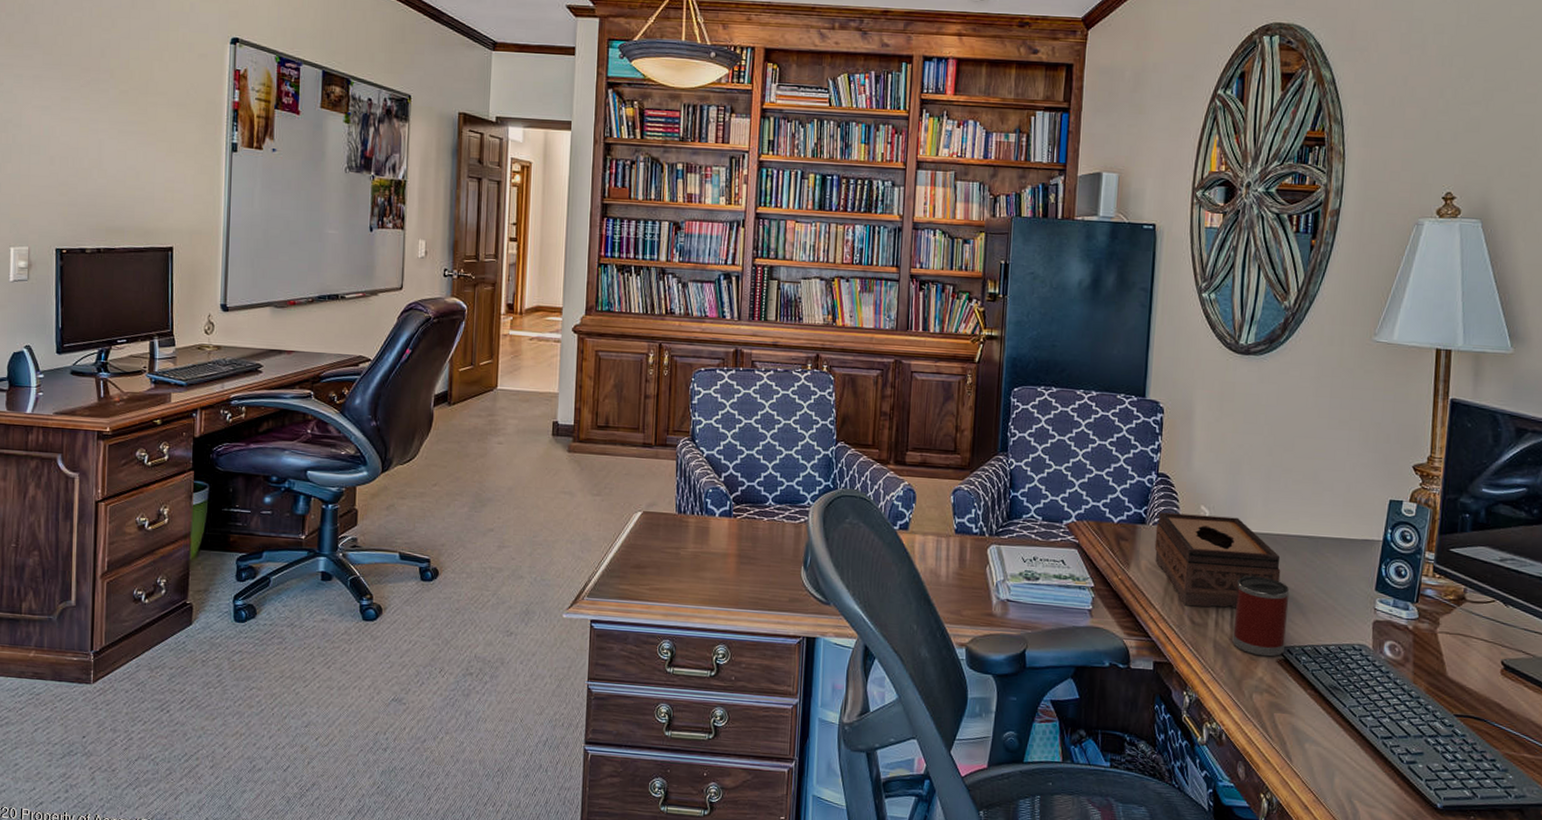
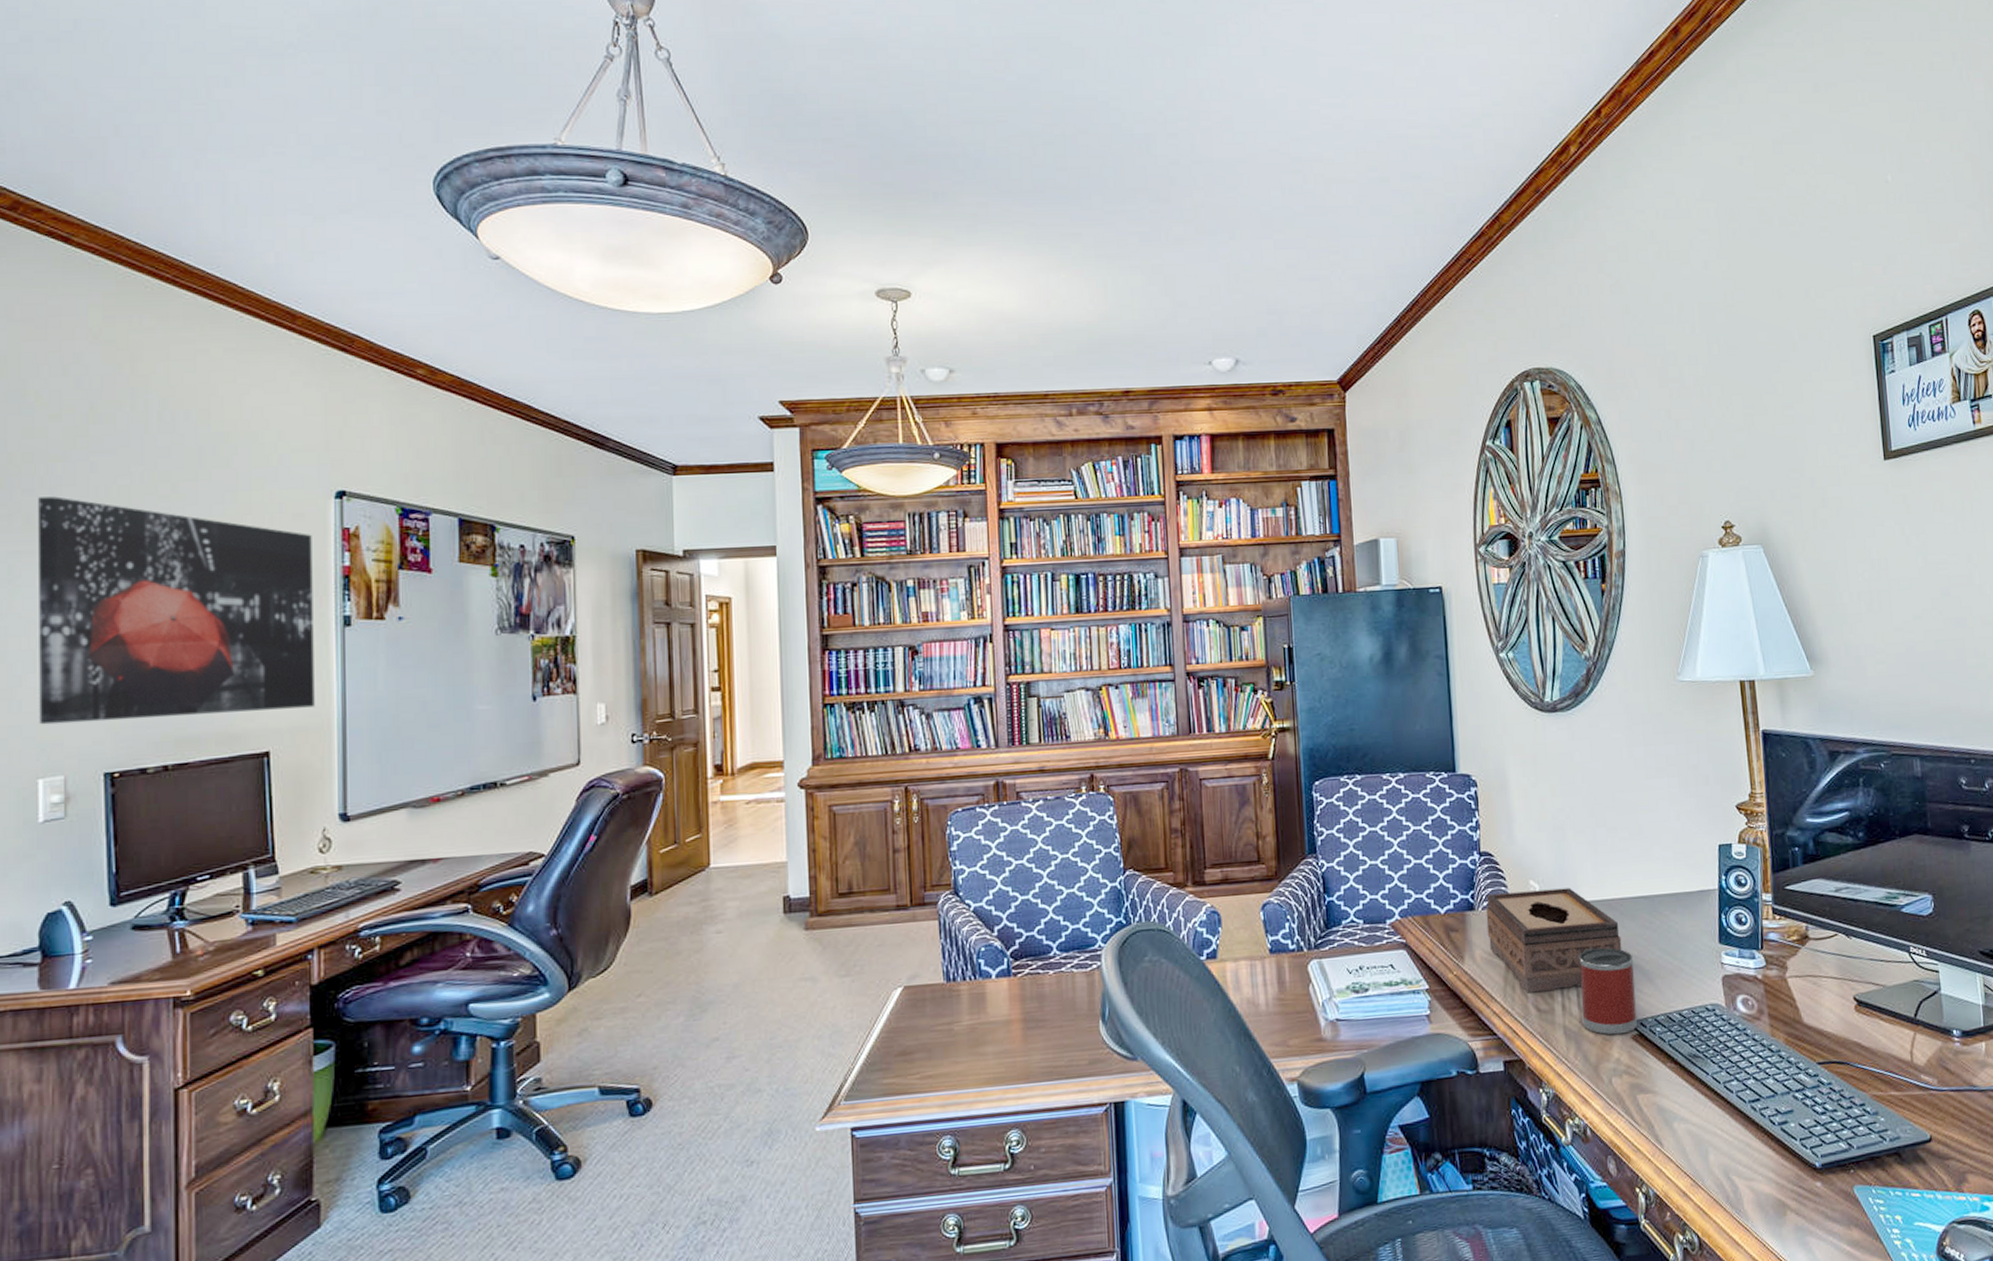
wall art: none [13,21,212,215] -> present [38,496,315,725]

